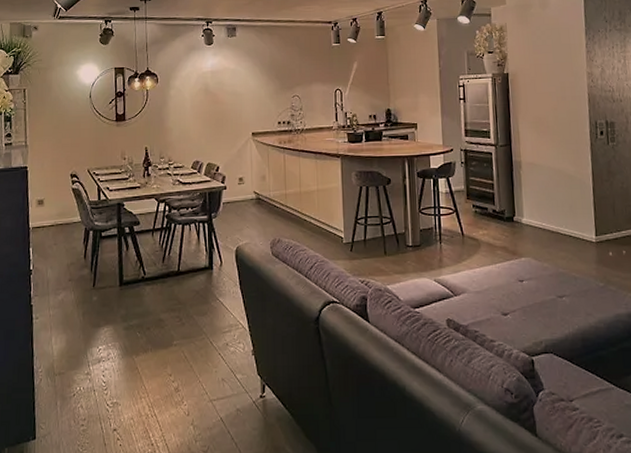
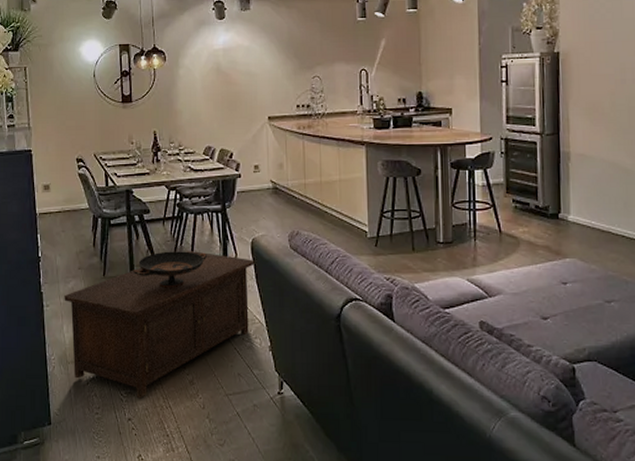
cabinet: none [53,259,239,408] -> present [64,250,255,399]
decorative bowl: none [122,260,193,297] -> present [133,251,207,288]

